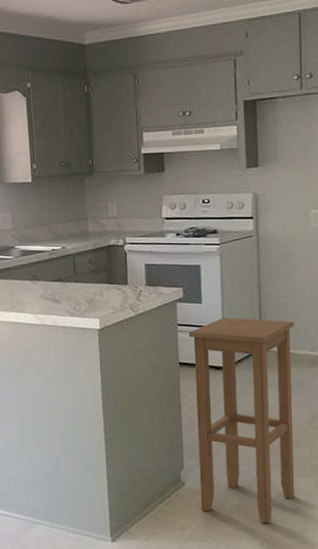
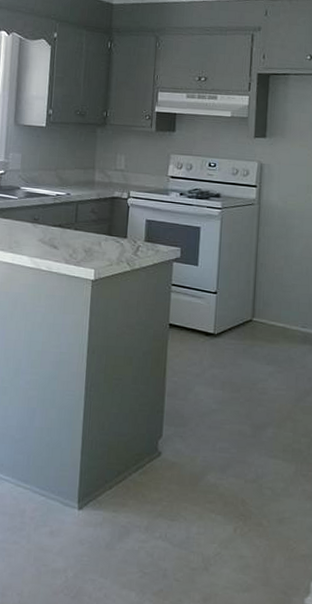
stool: present [189,317,295,524] -> none [175,282,289,508]

